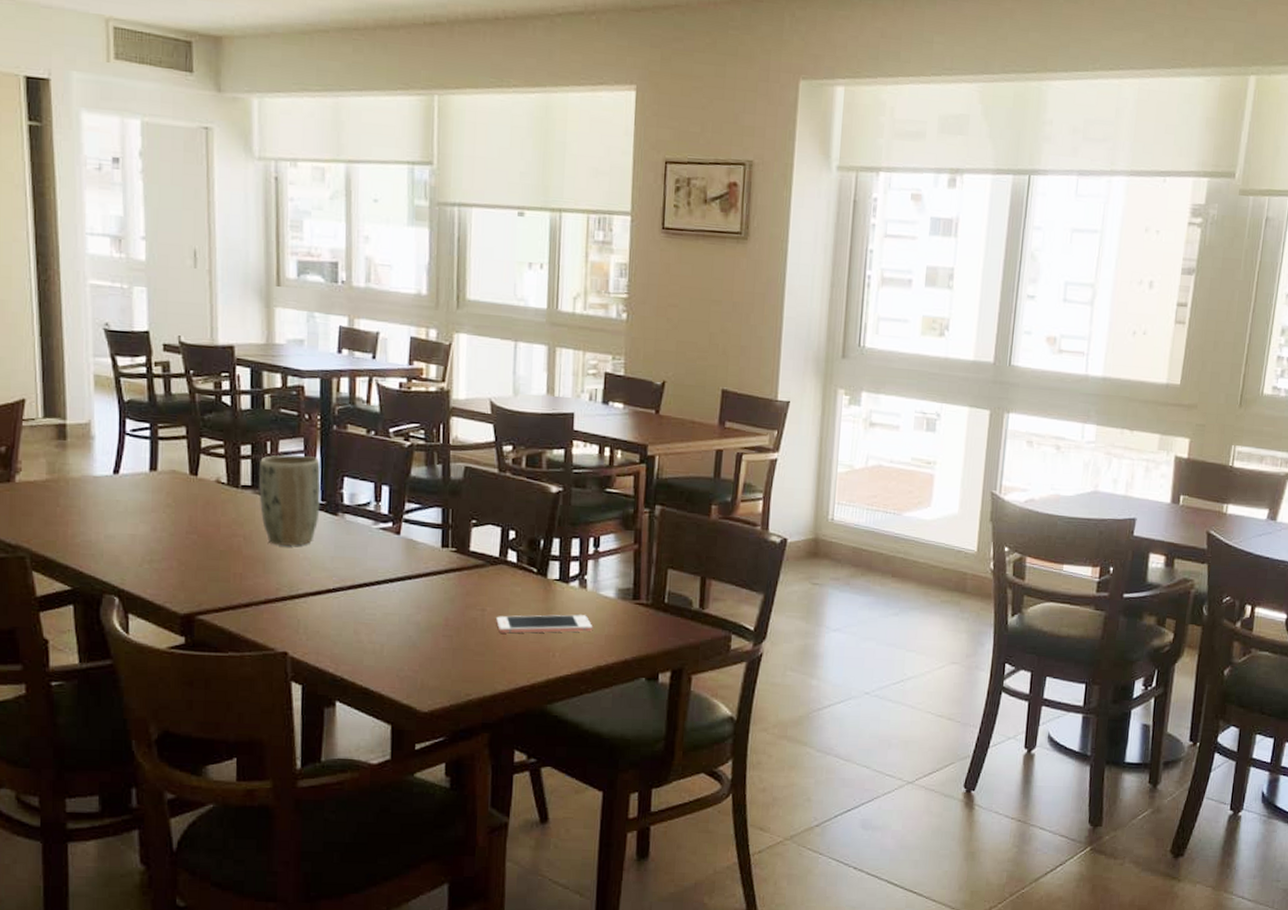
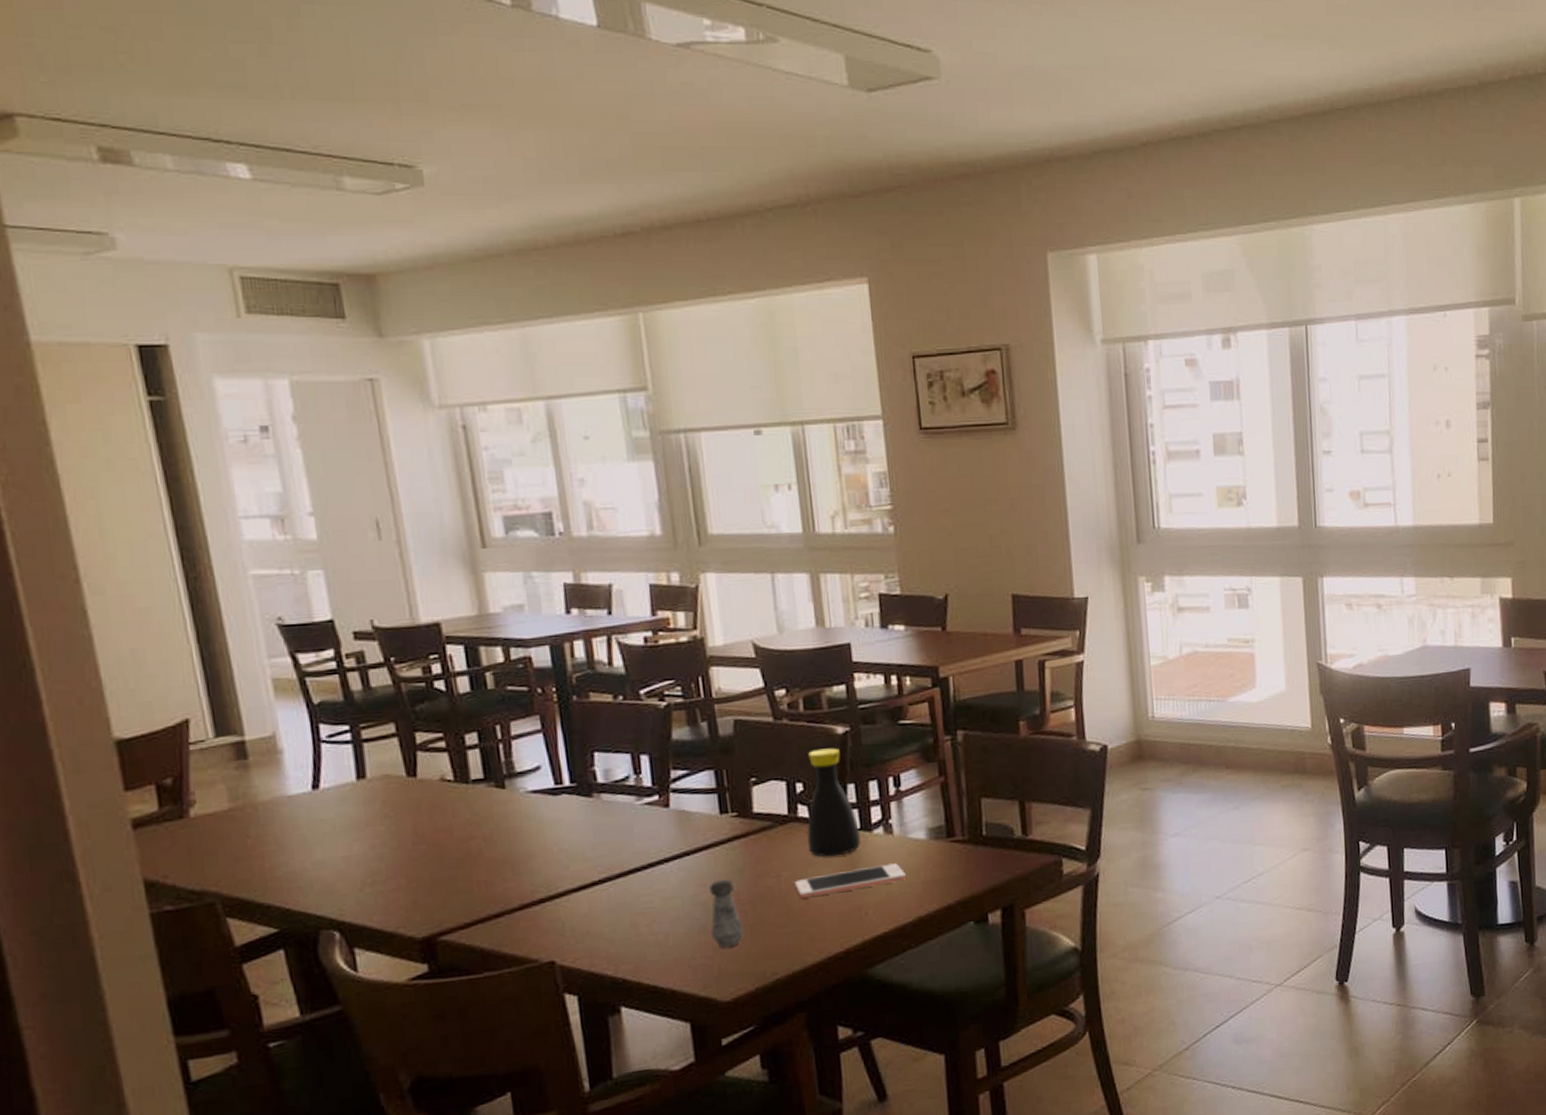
plant pot: present [259,454,322,546] -> none [490,734,572,841]
salt shaker: none [419,605,447,666] -> present [709,879,743,948]
bottle: none [513,503,558,601] -> present [807,748,861,857]

